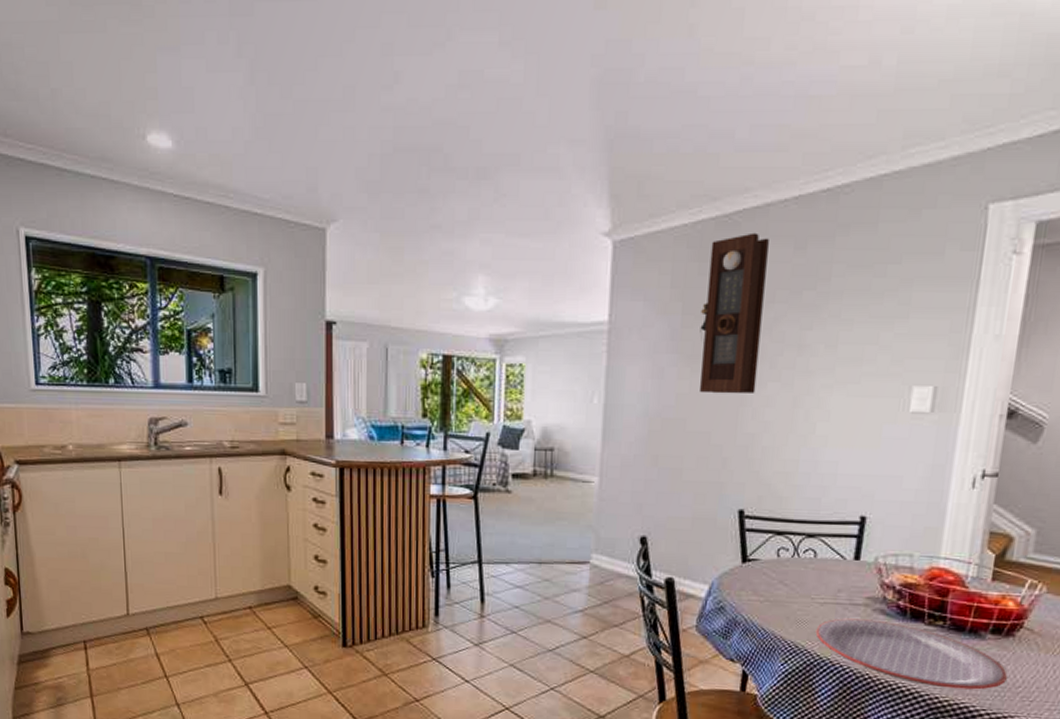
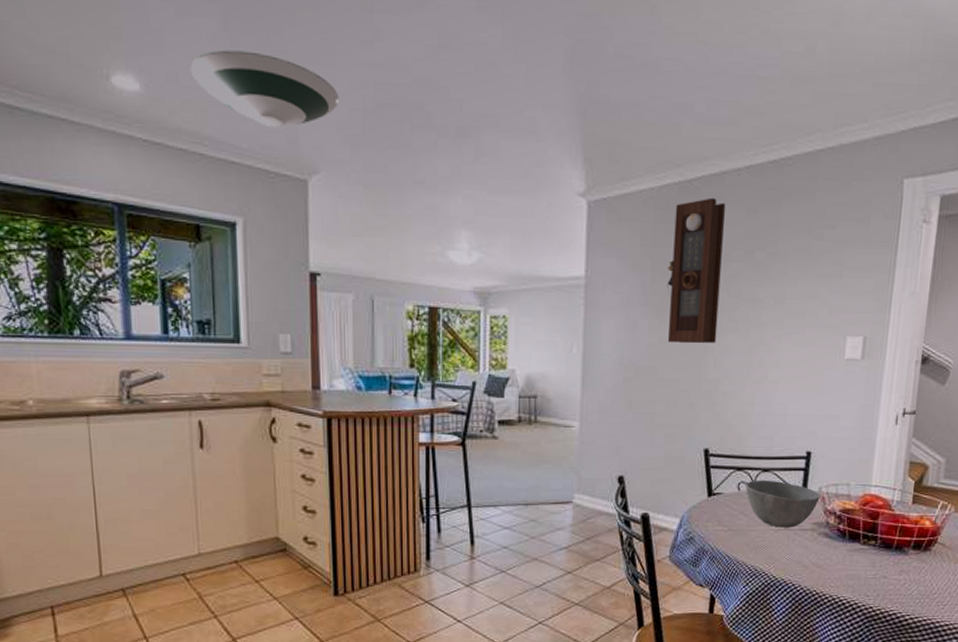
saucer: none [218,103,358,177] -> present [190,50,339,127]
bowl: none [785,546,876,602] -> present [745,480,820,528]
plate: present [815,618,1007,690] -> none [771,542,926,599]

